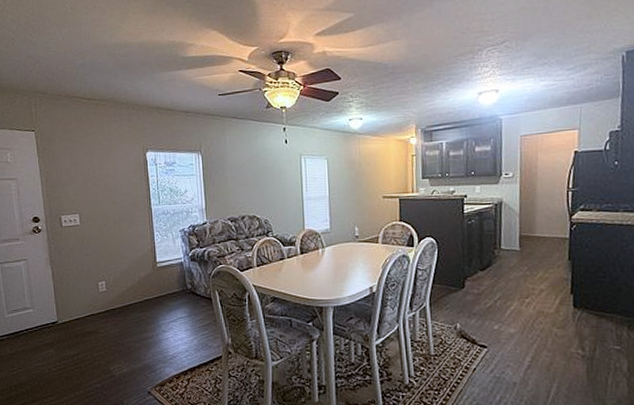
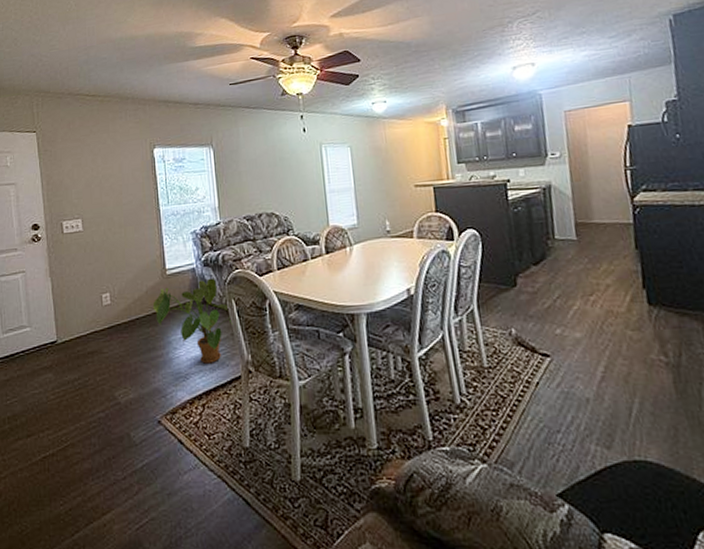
house plant: none [144,271,216,345] -> present [152,278,233,364]

